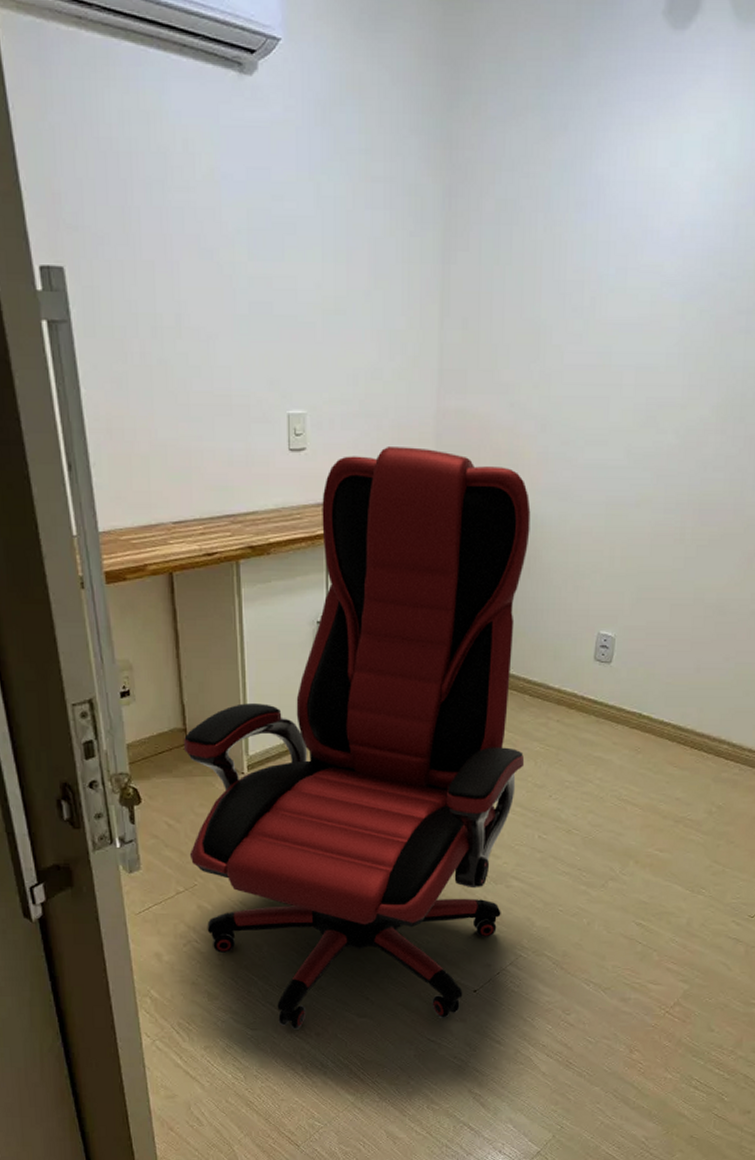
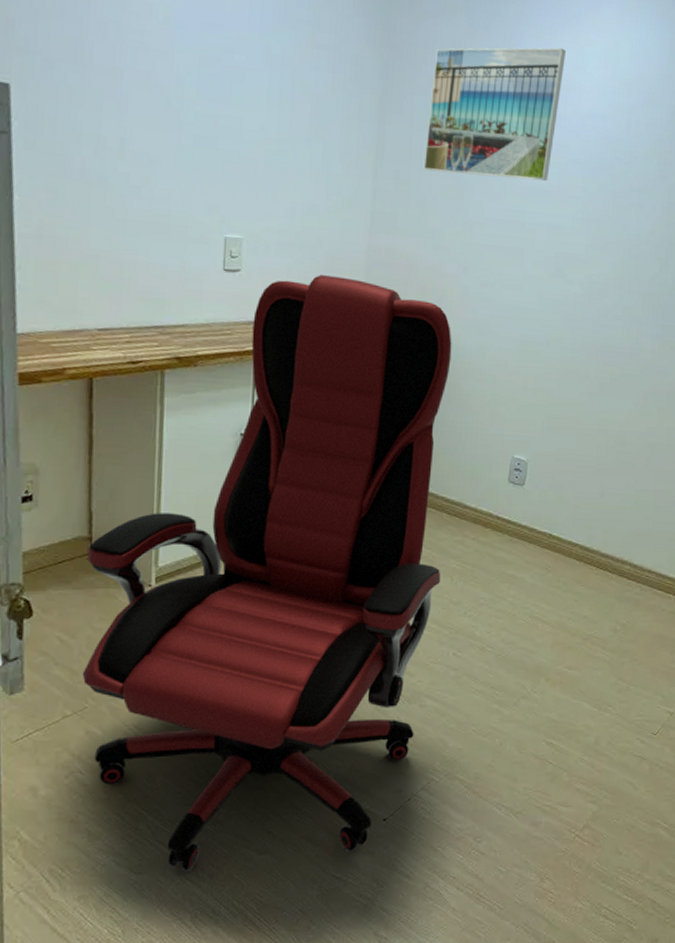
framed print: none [494,140,660,315] -> present [423,47,566,181]

